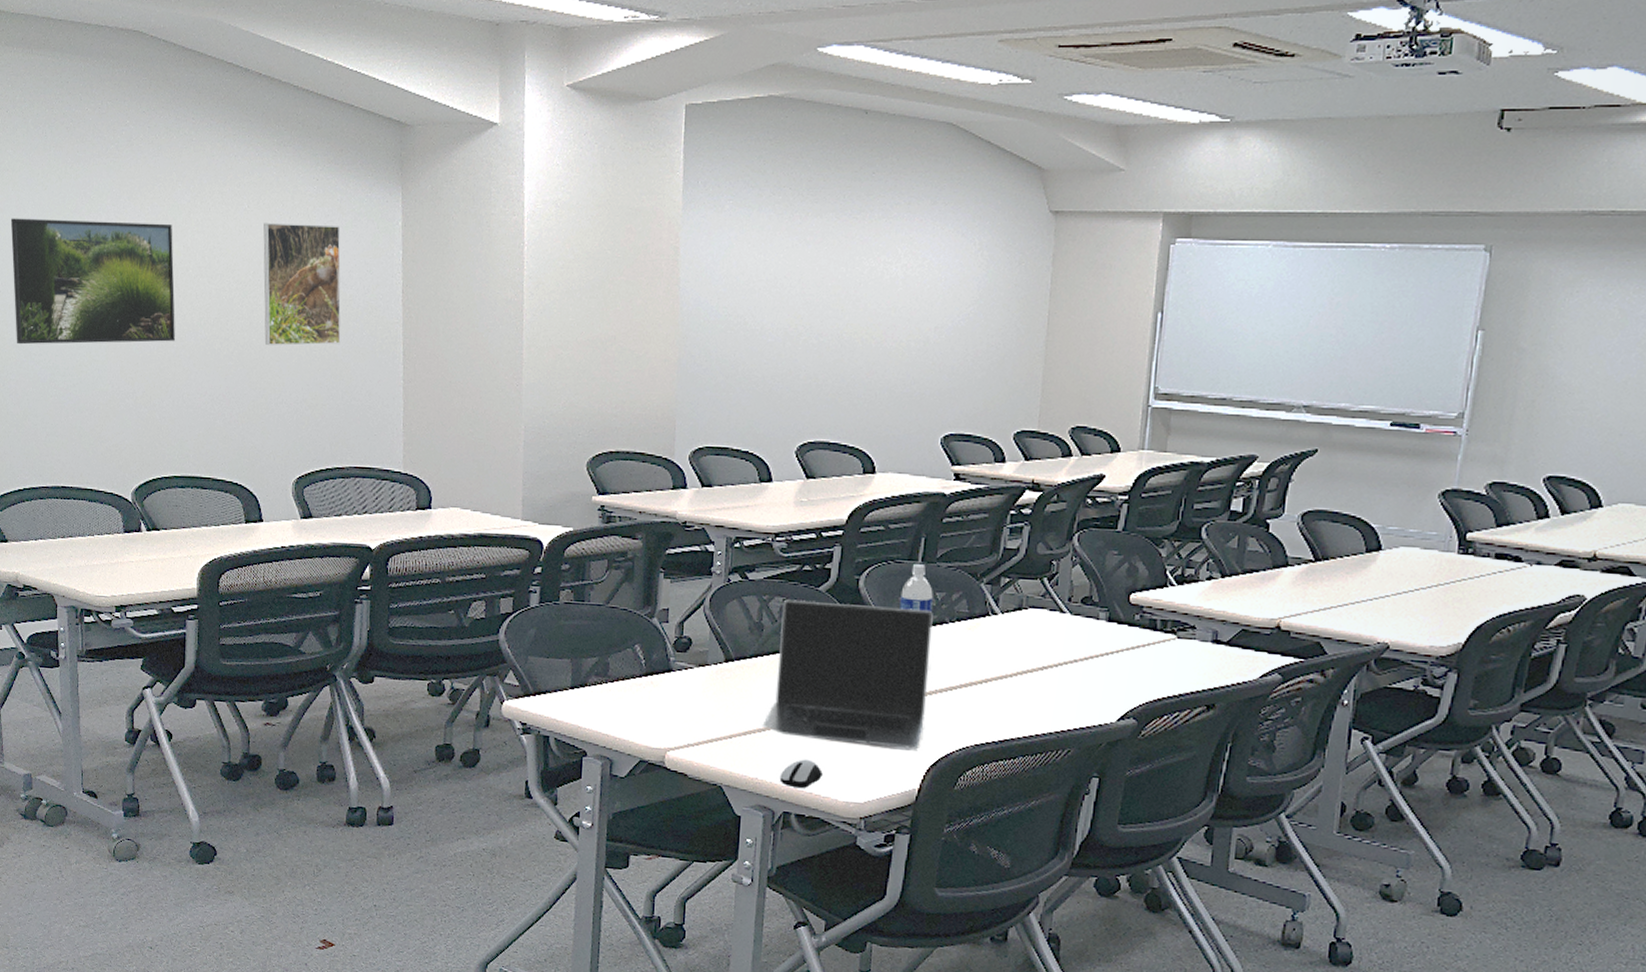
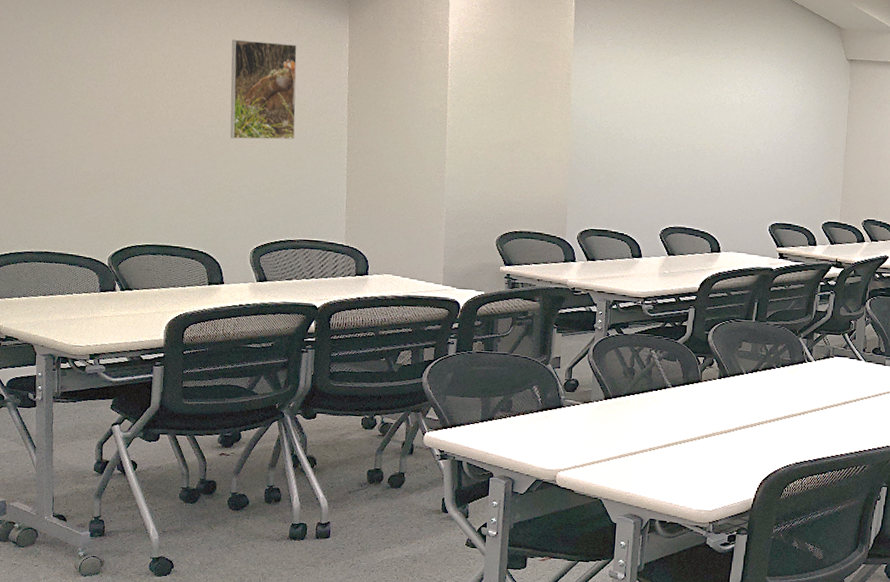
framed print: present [10,218,175,345] -> none [8,25,153,133]
laptop: present [762,599,933,750] -> none [633,349,764,467]
computer mouse: present [779,759,823,789] -> none [647,476,680,500]
water bottle: present [900,564,933,613] -> none [739,322,764,360]

